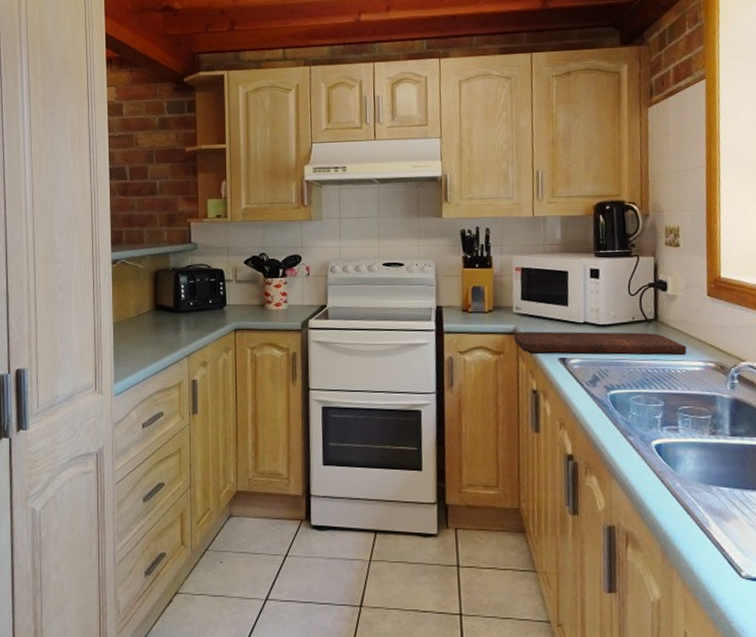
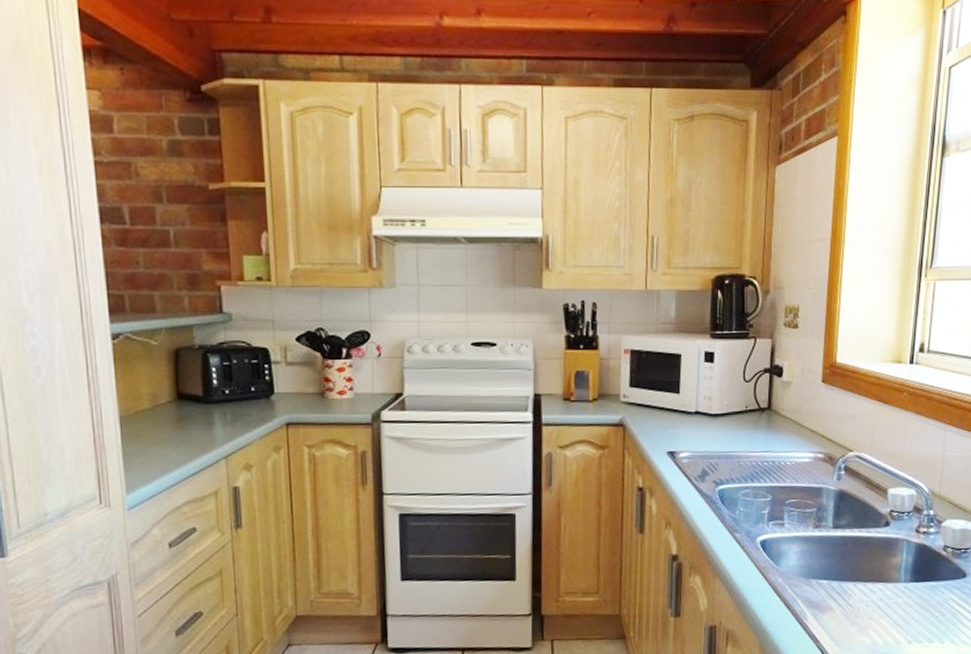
cutting board: present [514,331,687,355] -> none [620,422,798,446]

